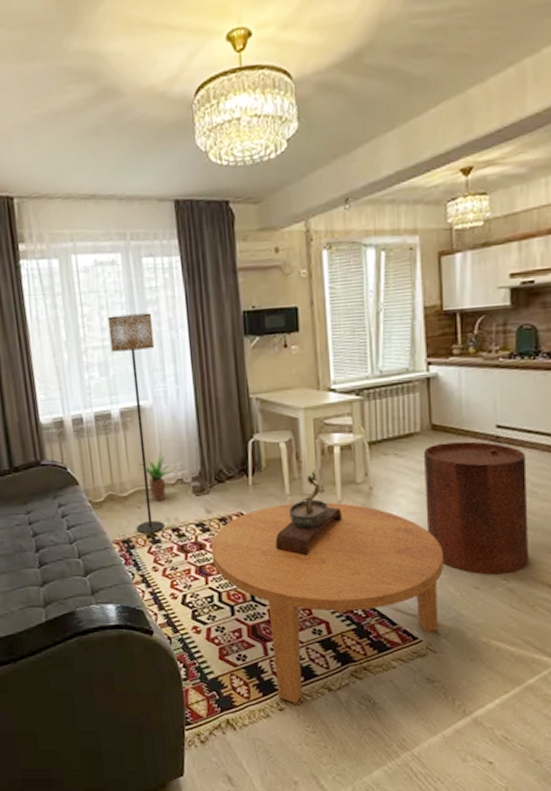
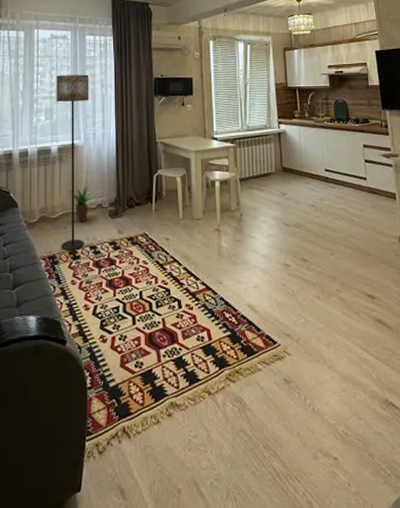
coffee table: present [211,502,445,704] -> none [120,225,295,409]
bonsai tree: present [275,470,342,556] -> none [171,199,221,271]
trash can: present [423,441,529,575] -> none [277,180,353,287]

